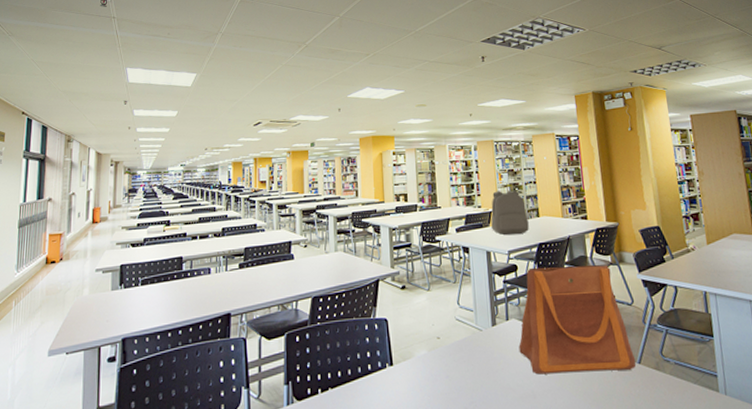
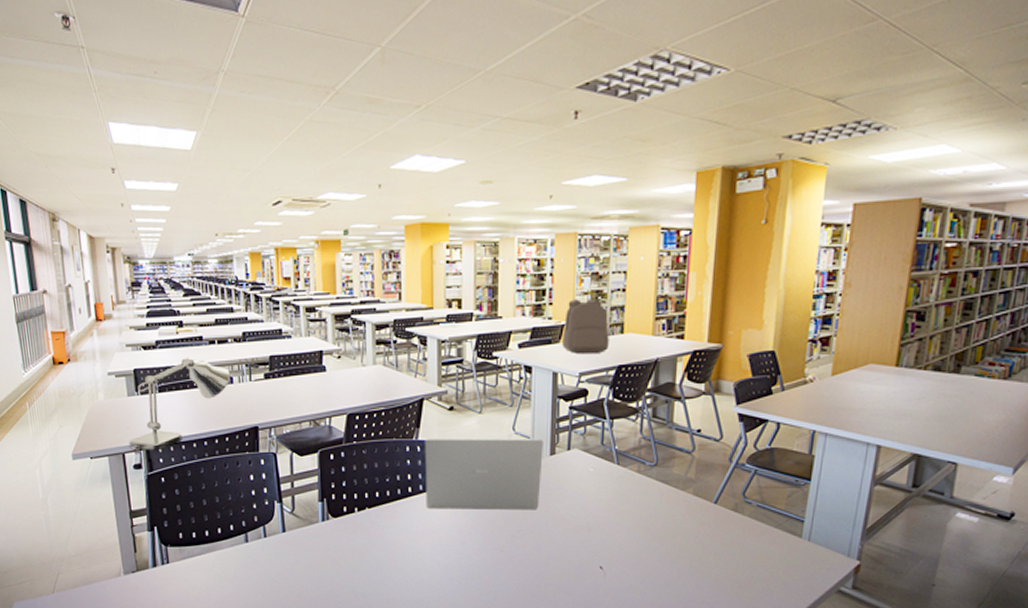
desk lamp: none [106,253,209,344] -> present [129,358,231,451]
laptop: none [381,311,487,386] -> present [425,439,543,510]
shopping bag: present [519,265,636,375] -> none [578,393,712,509]

